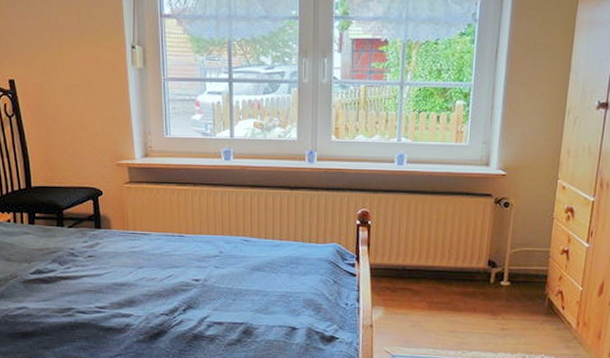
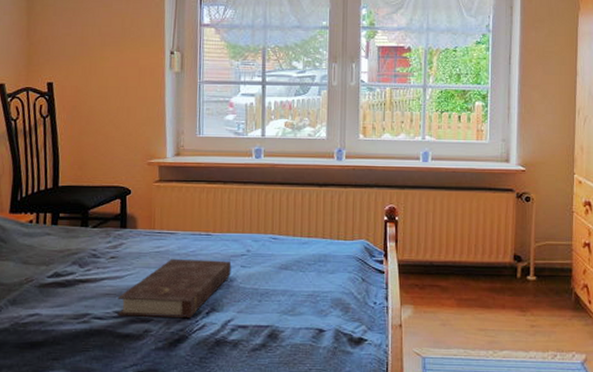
book: none [98,258,205,315] -> present [117,258,232,319]

